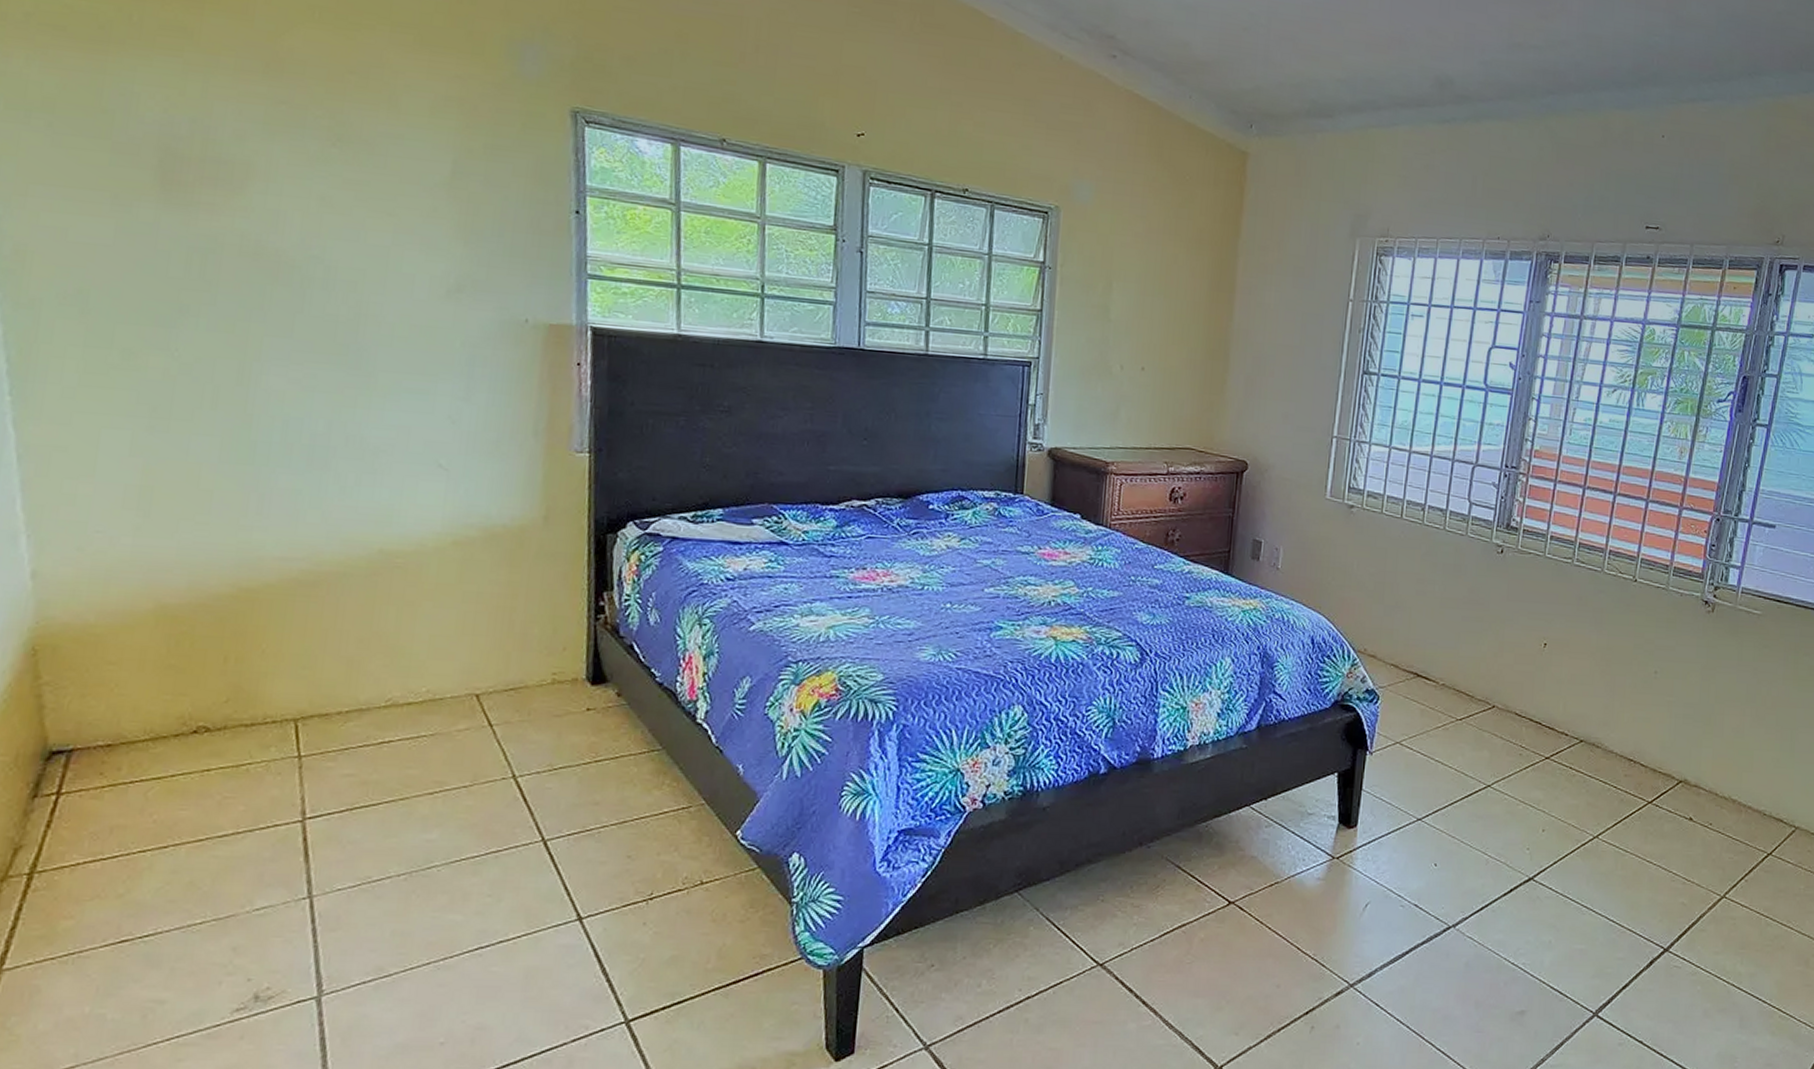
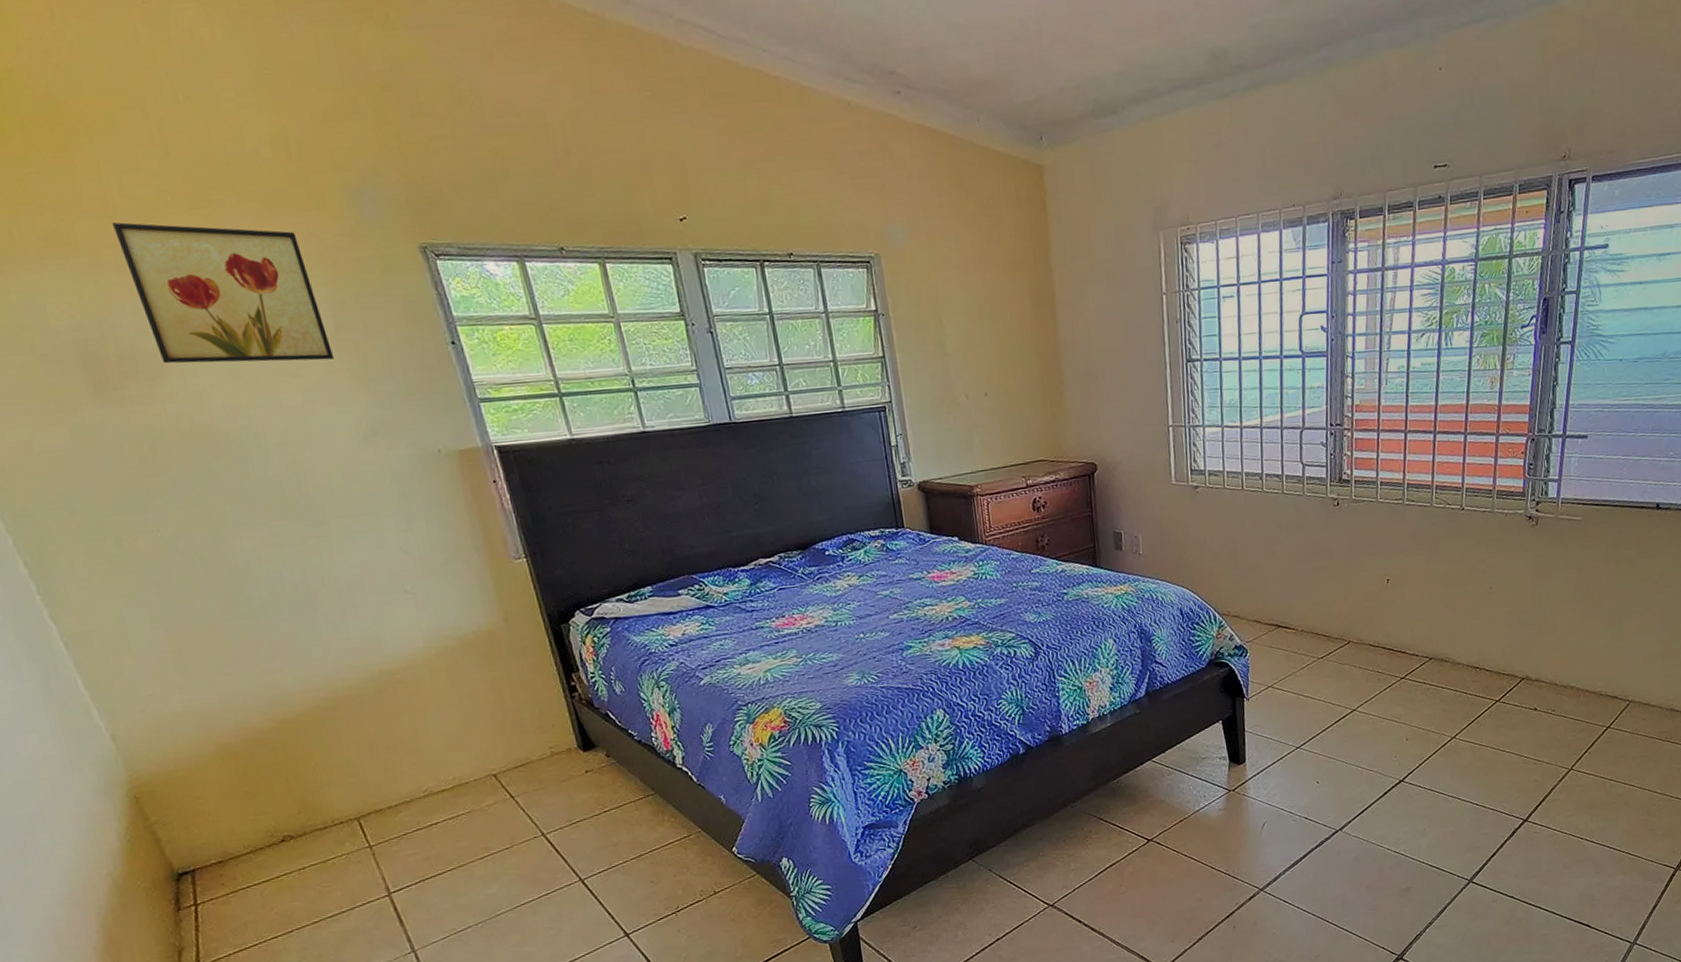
wall art: none [244,26,442,205] -> present [111,222,335,364]

